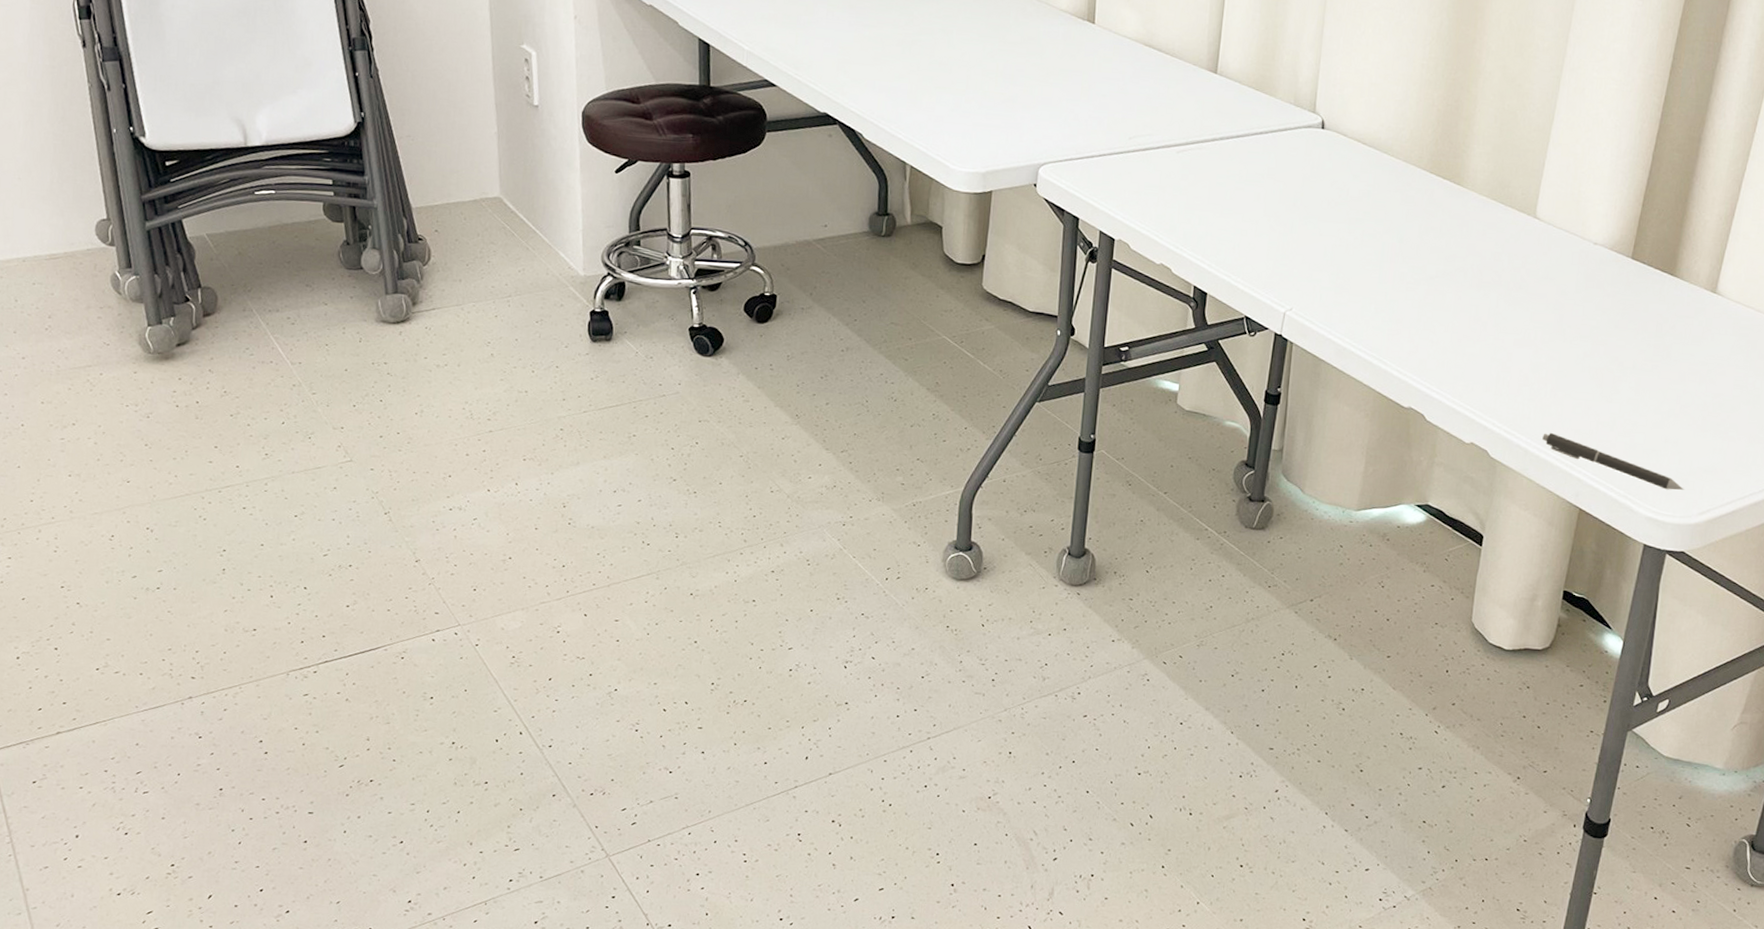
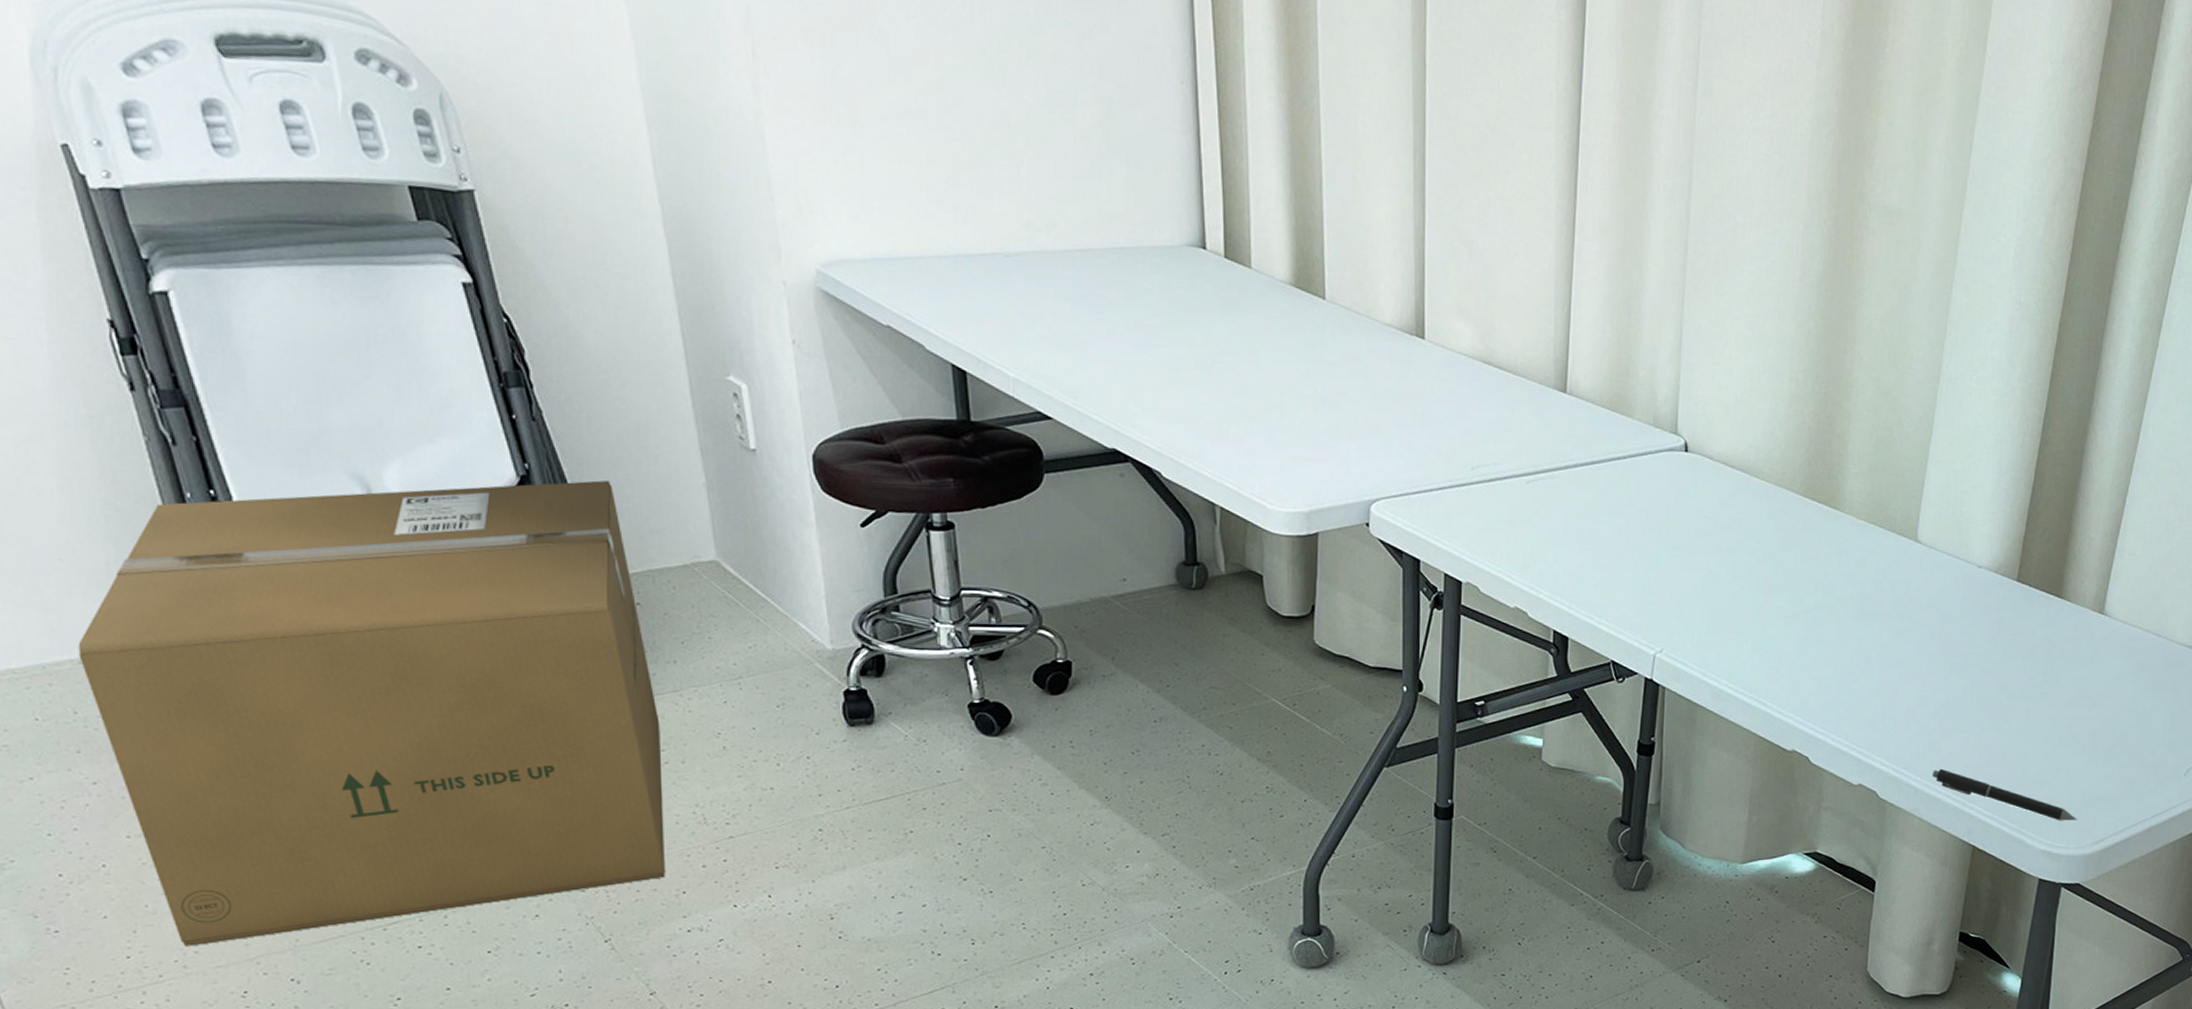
box: none [23,128,444,495] -> present [78,480,665,946]

